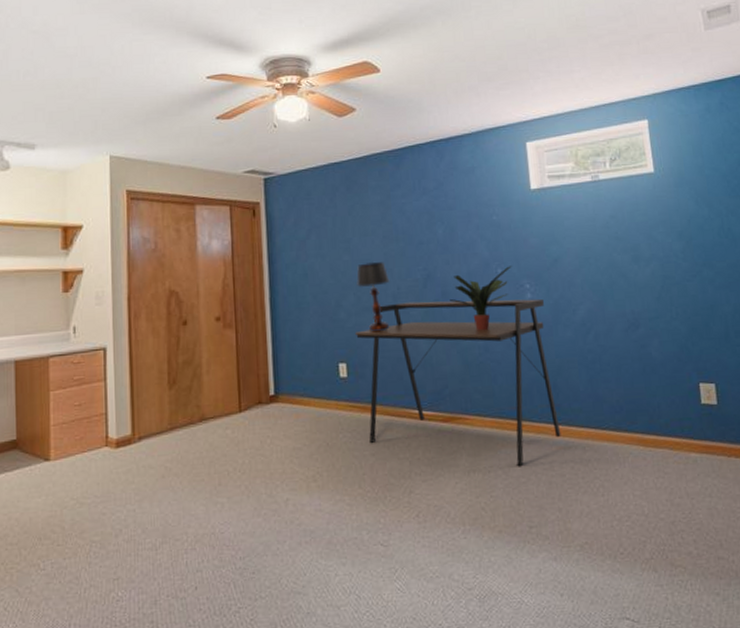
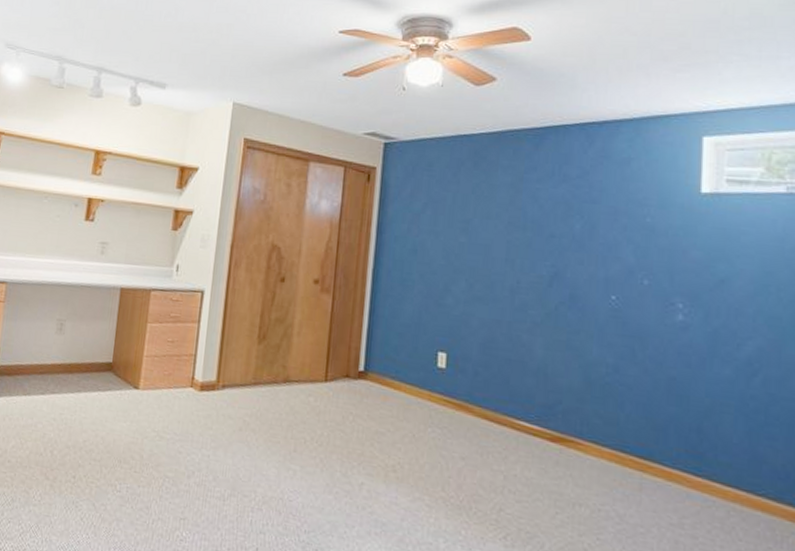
desk: present [354,298,561,467] -> none [460,297,700,514]
table lamp: present [356,261,390,332] -> none [471,248,509,327]
potted plant: present [450,266,512,330] -> none [578,278,663,347]

